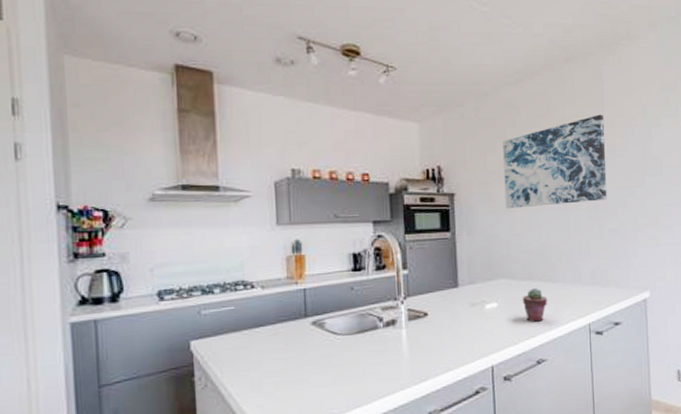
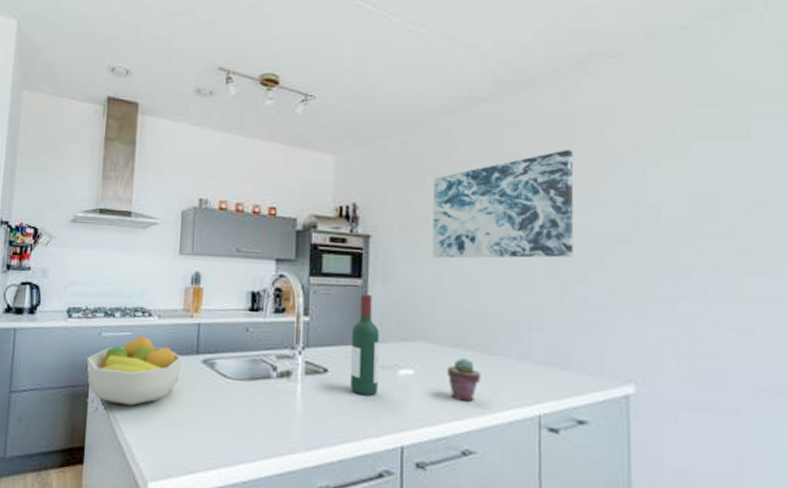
fruit bowl: none [188,308,291,378] -> present [87,335,182,406]
wine bottle: none [445,244,470,331] -> present [350,293,379,396]

